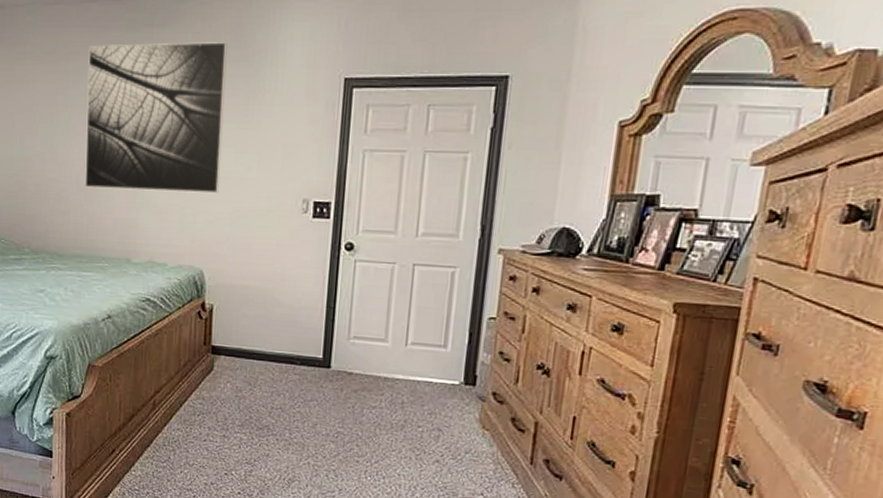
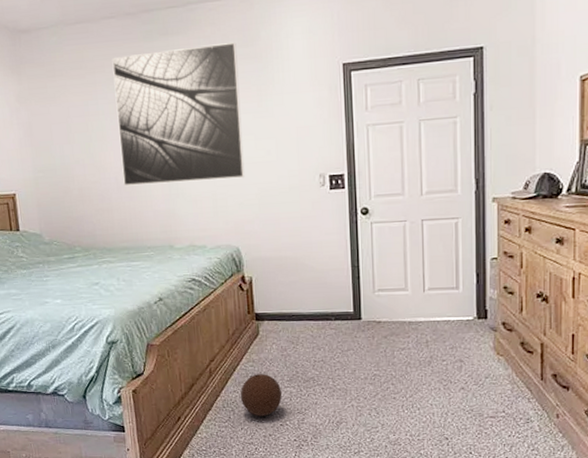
ball: none [183,413,231,462] -> present [240,374,282,416]

